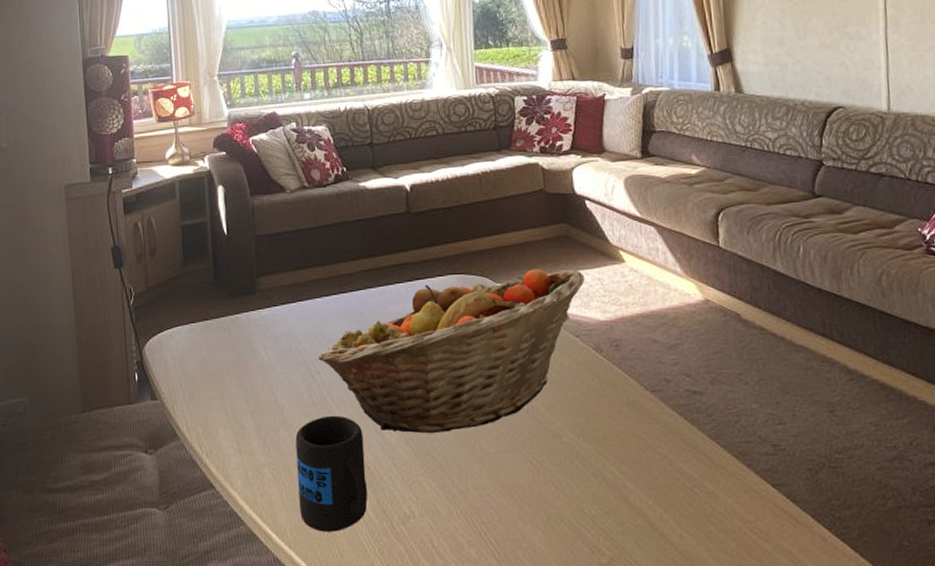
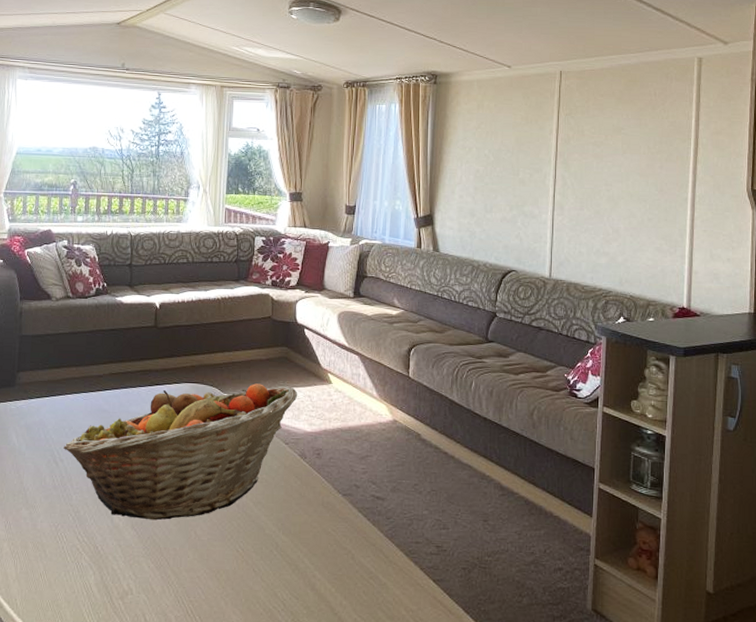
mug: present [295,415,368,532] -> none [31,499,95,603]

